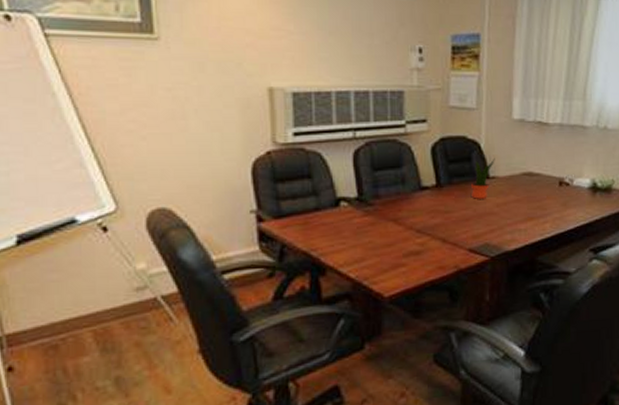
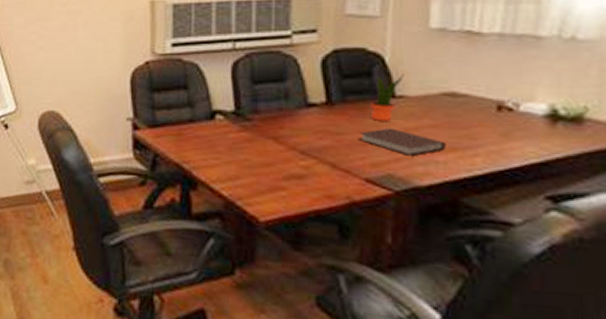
notebook: none [463,204,526,227] -> present [359,127,446,156]

